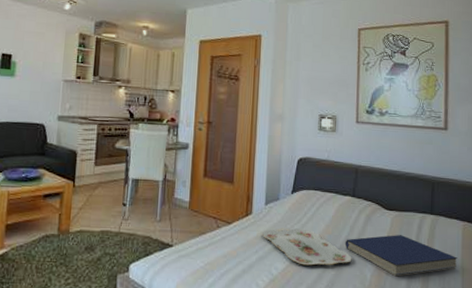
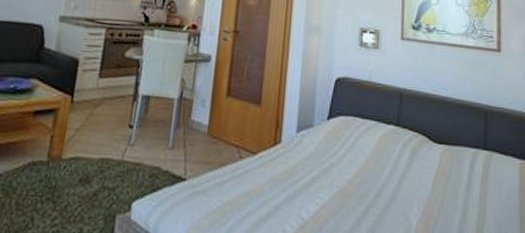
serving tray: present [261,228,352,266] -> none [291,161,396,209]
book: present [345,235,458,277] -> none [387,173,515,225]

